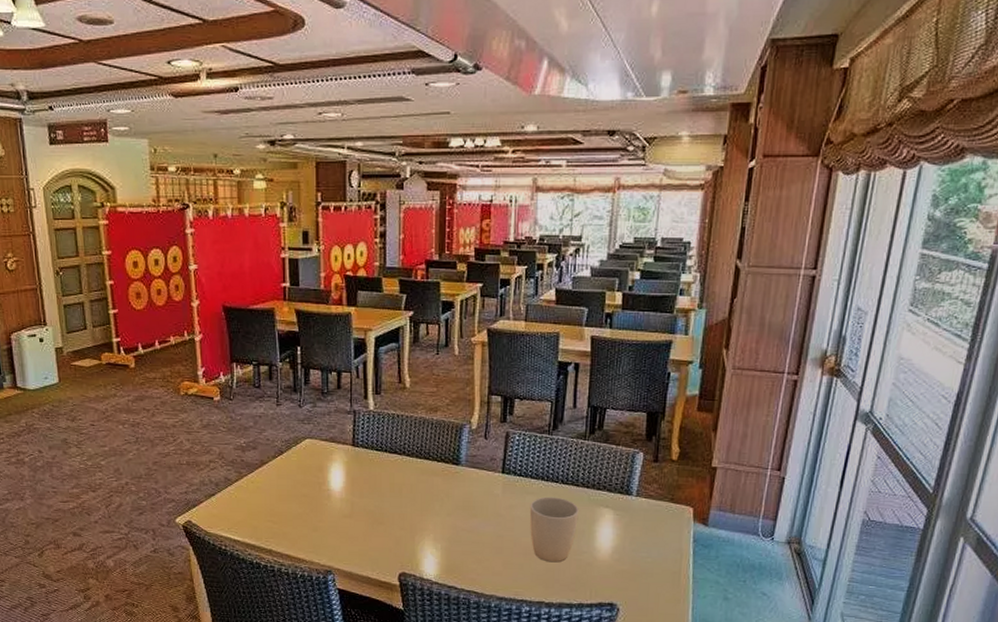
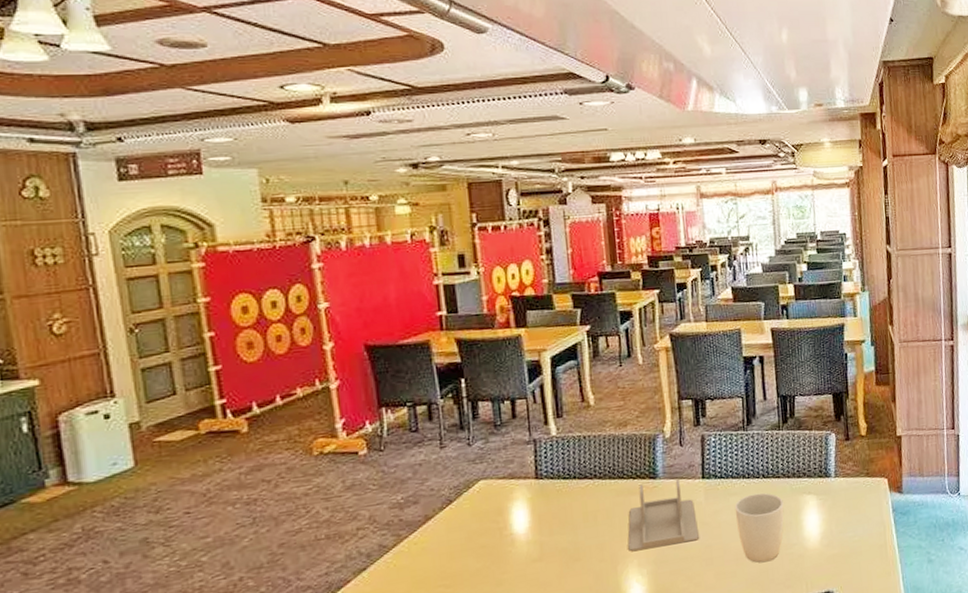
napkin holder: none [427,468,493,529] -> present [627,479,700,551]

